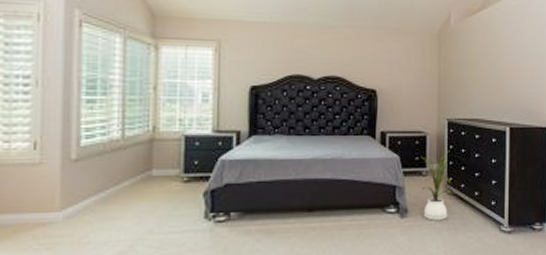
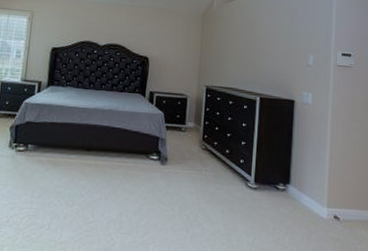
house plant: present [421,150,452,221] -> none [180,112,207,171]

